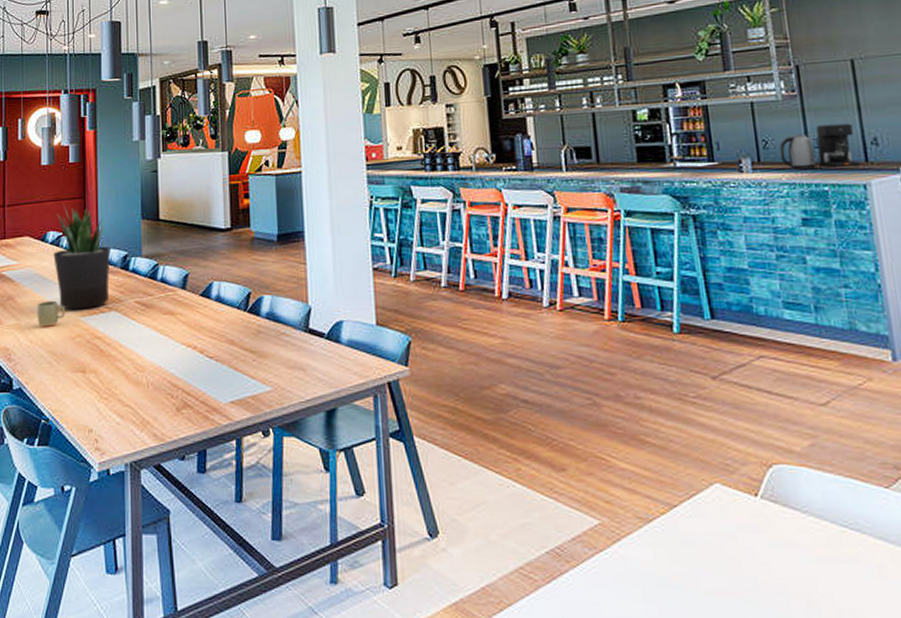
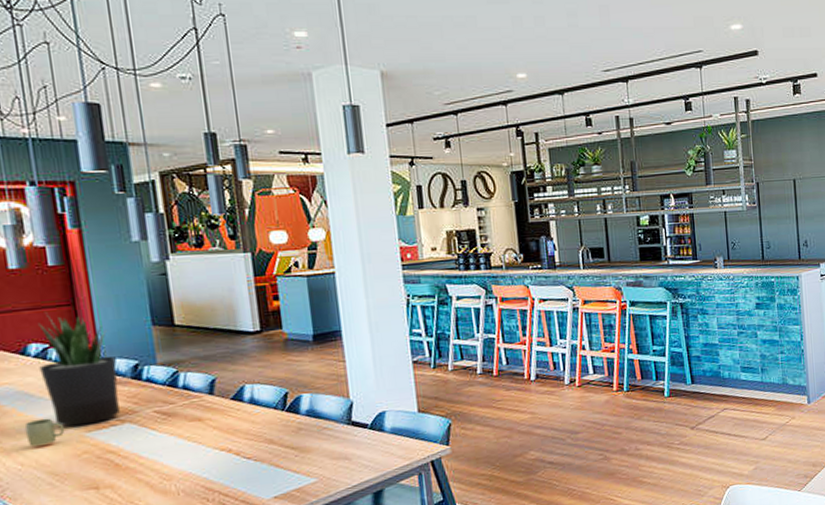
kettle: present [779,134,816,169] -> none [743,238,767,266]
coffee maker: present [816,123,861,169] -> none [768,229,796,265]

